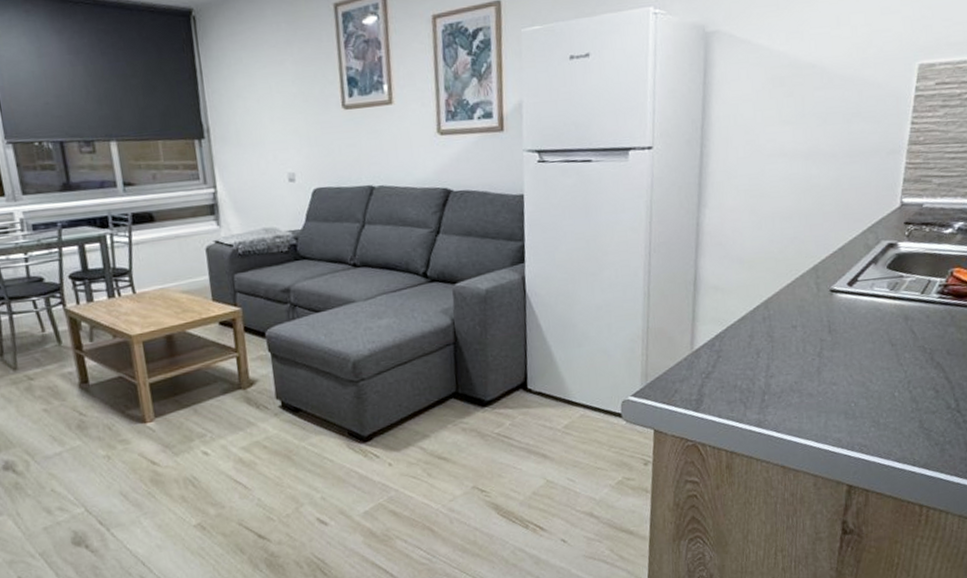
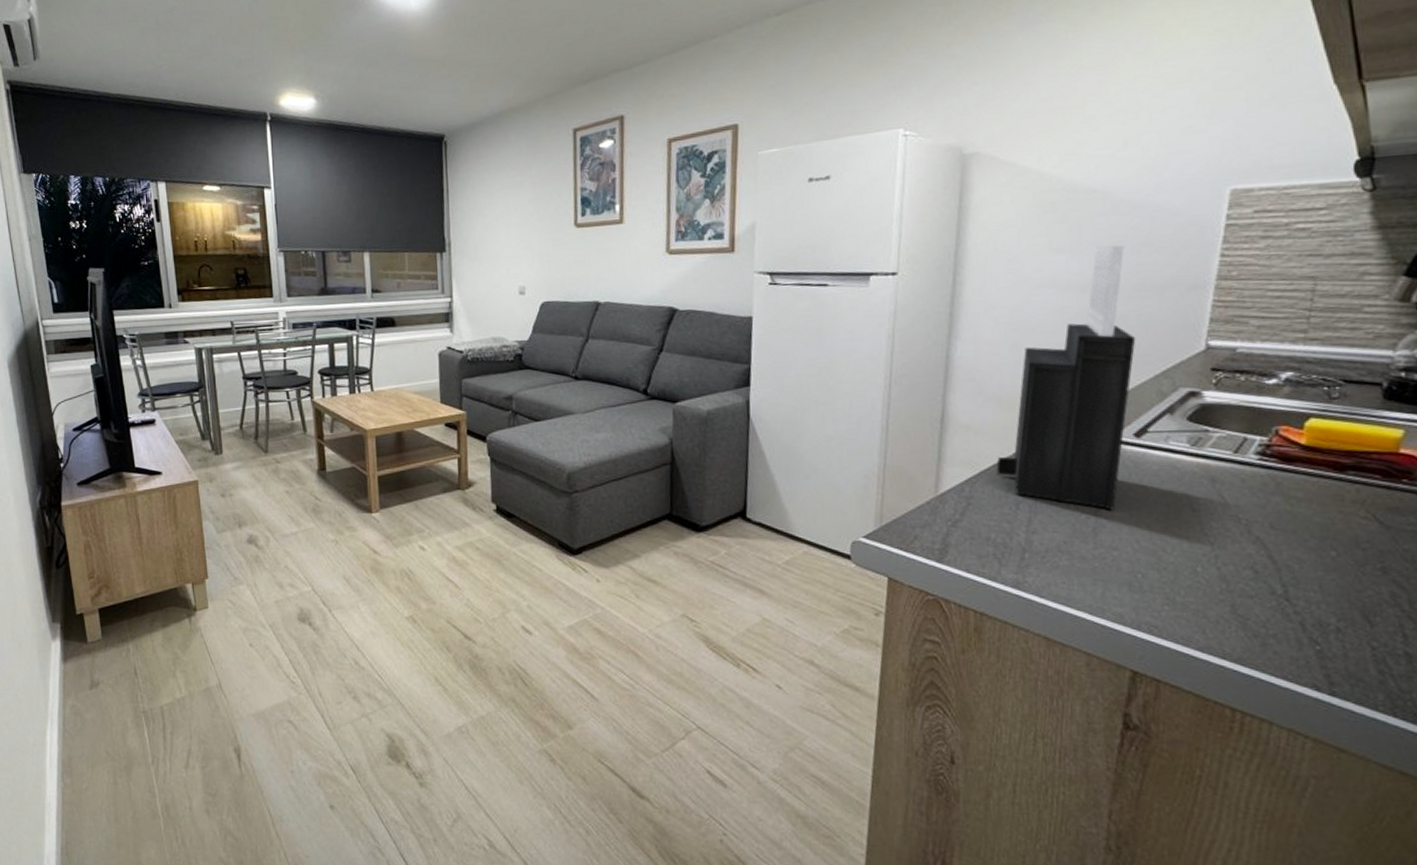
knife block: none [740,115,848,351] -> present [996,245,1136,510]

